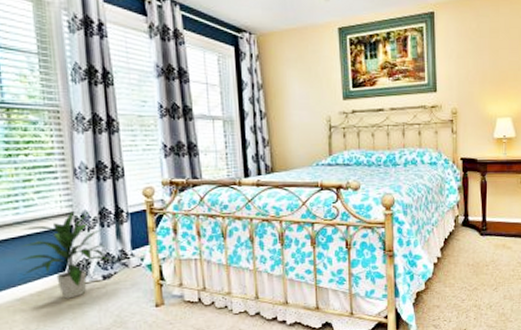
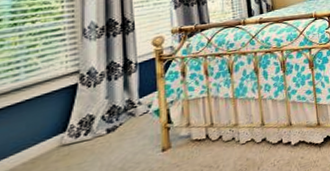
indoor plant: present [19,211,110,299] -> none [14,67,116,161]

